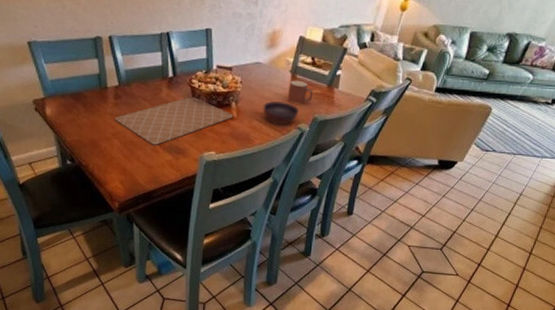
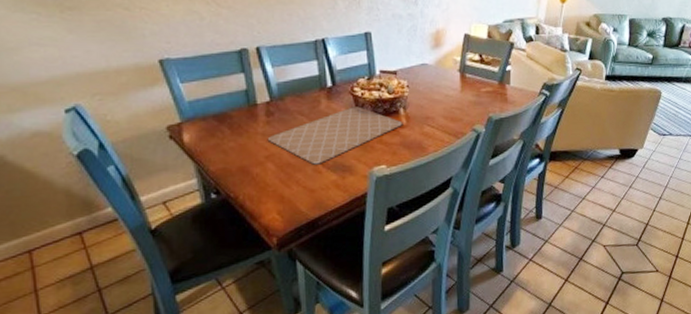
bowl: present [263,101,299,125] -> none [433,103,472,129]
mug: present [287,80,313,104] -> none [458,79,485,104]

